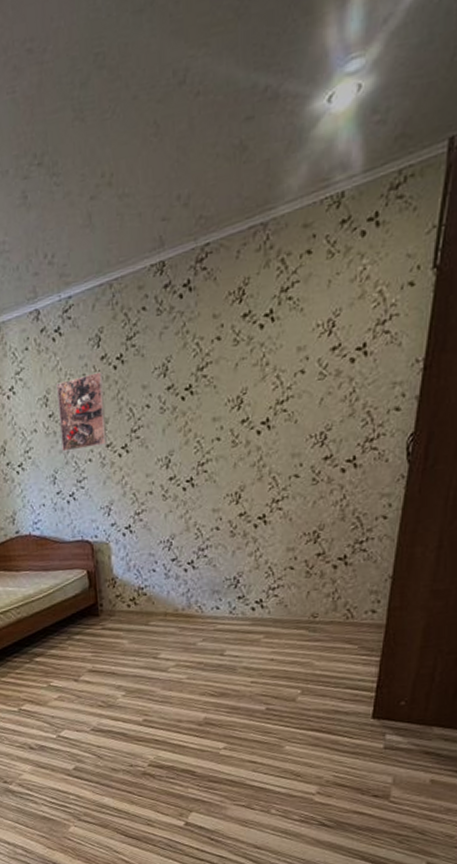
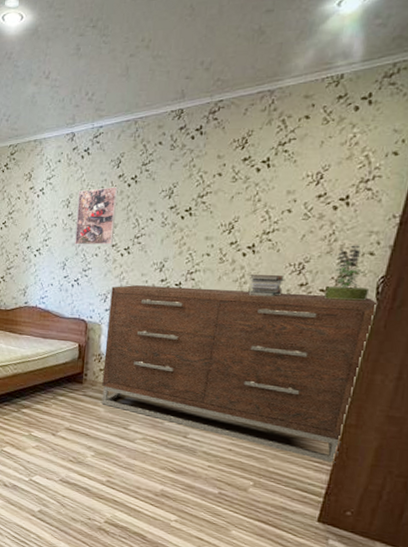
dresser: none [114,461,410,654] -> present [101,285,378,464]
book stack: none [268,449,307,480] -> present [248,274,285,296]
potted plant: none [352,401,400,471] -> present [325,245,370,301]

